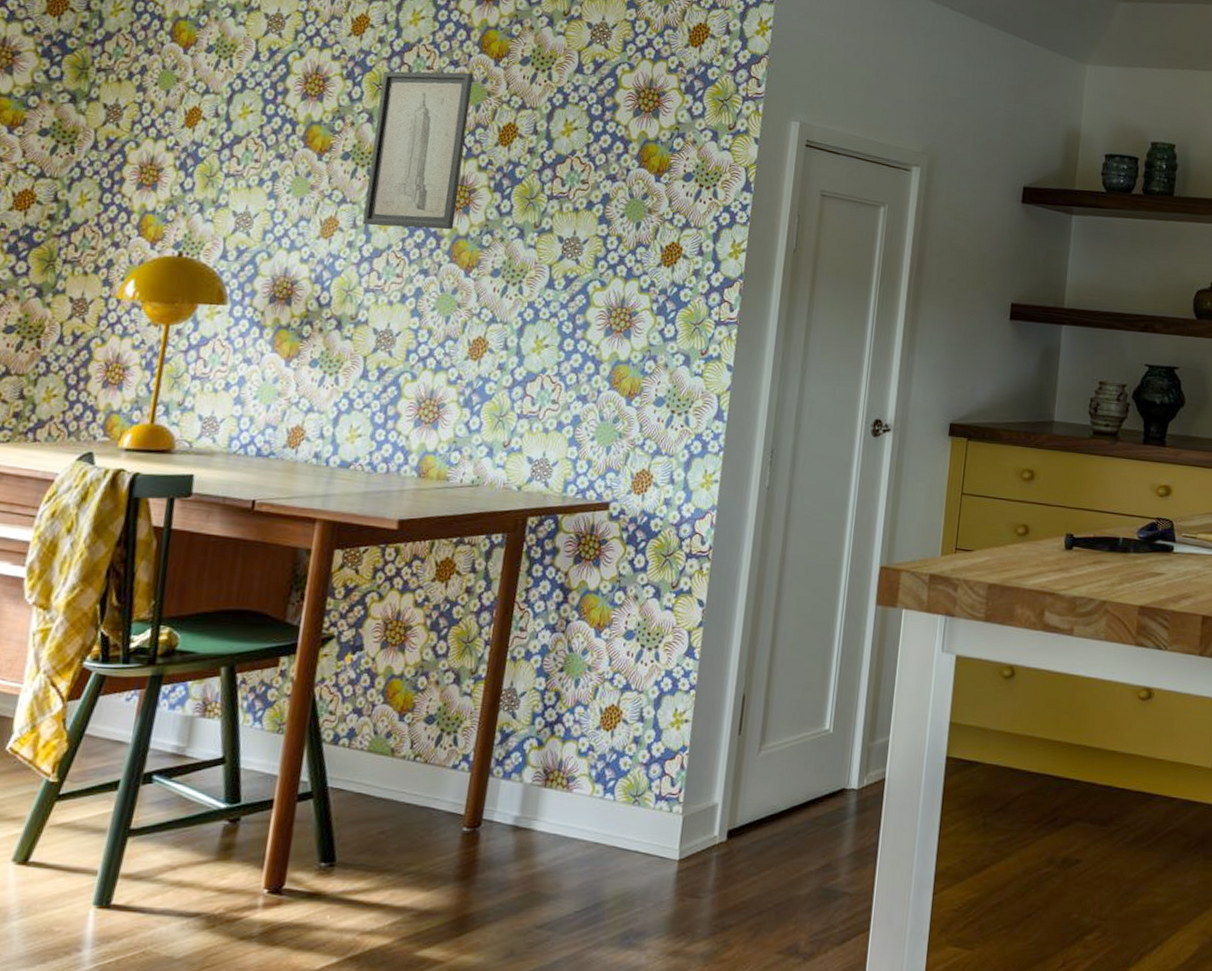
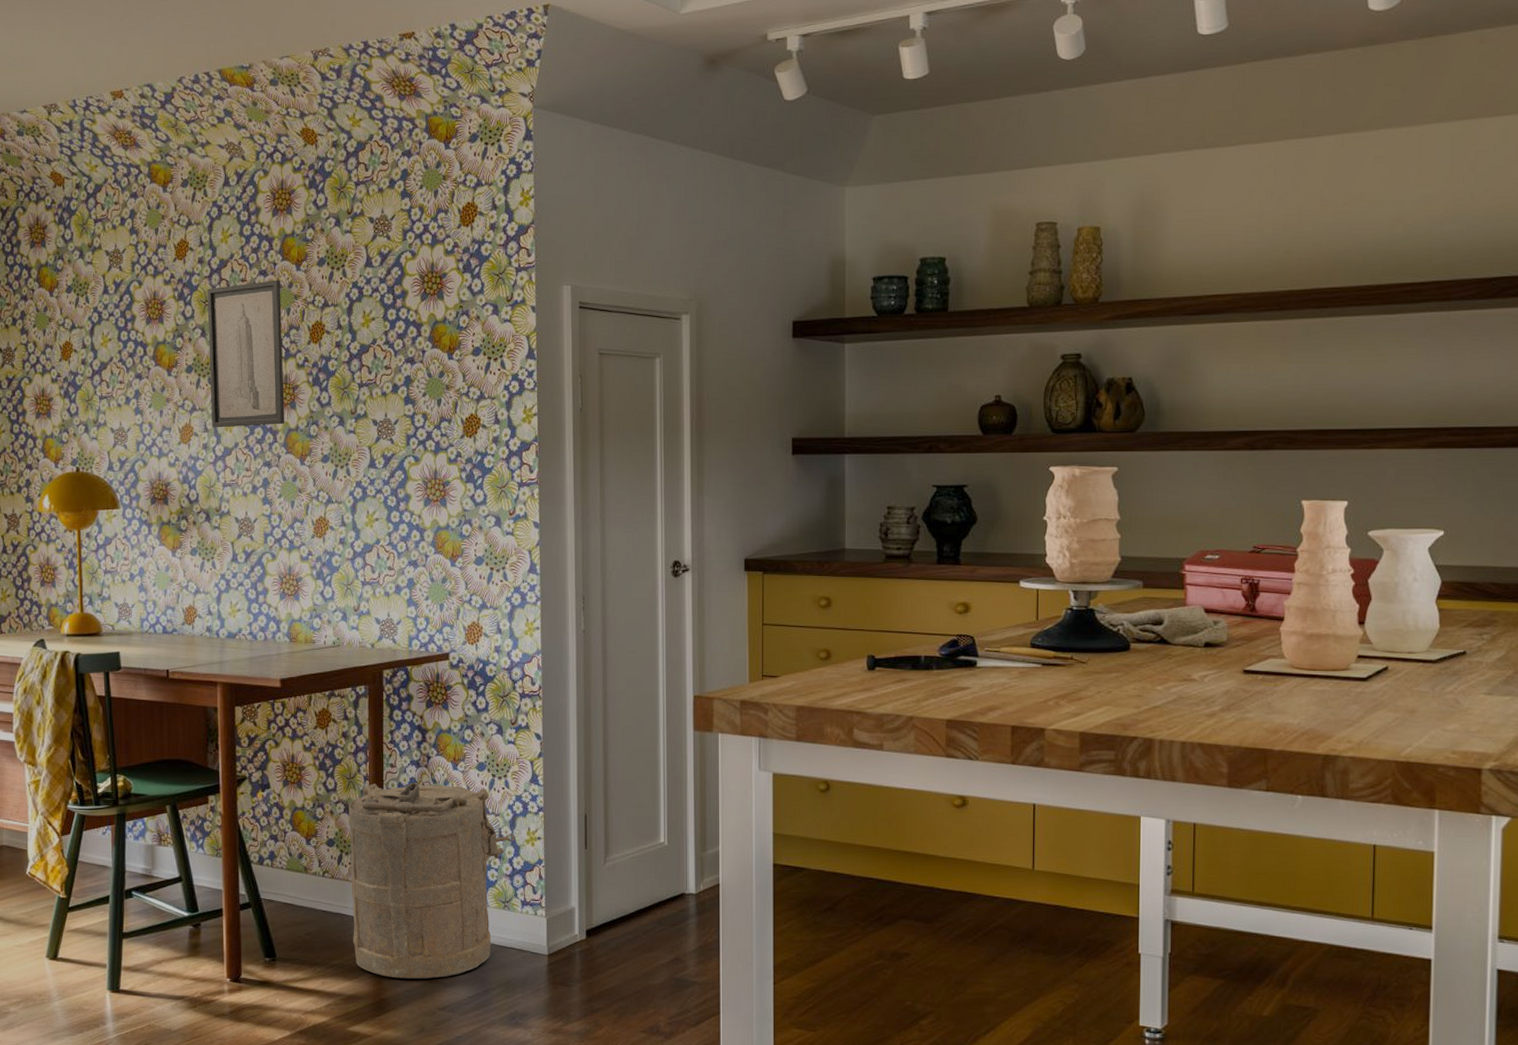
laundry hamper: none [439,649,659,889] -> present [348,782,515,979]

